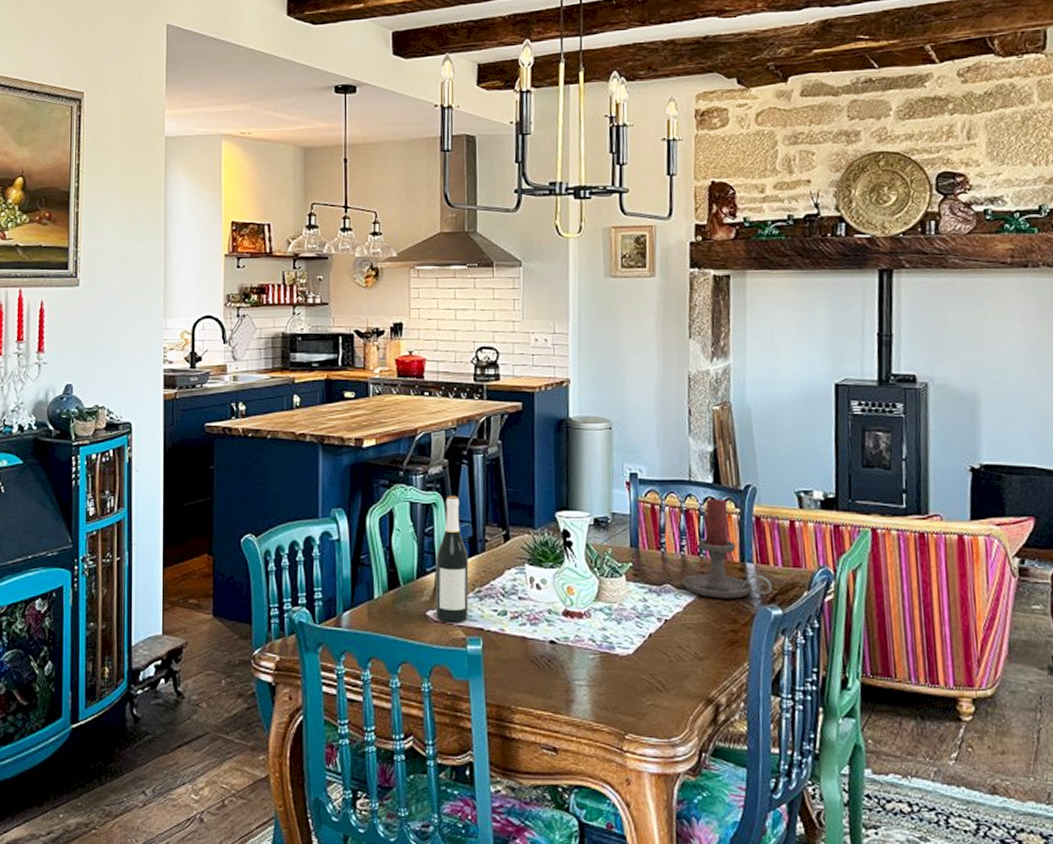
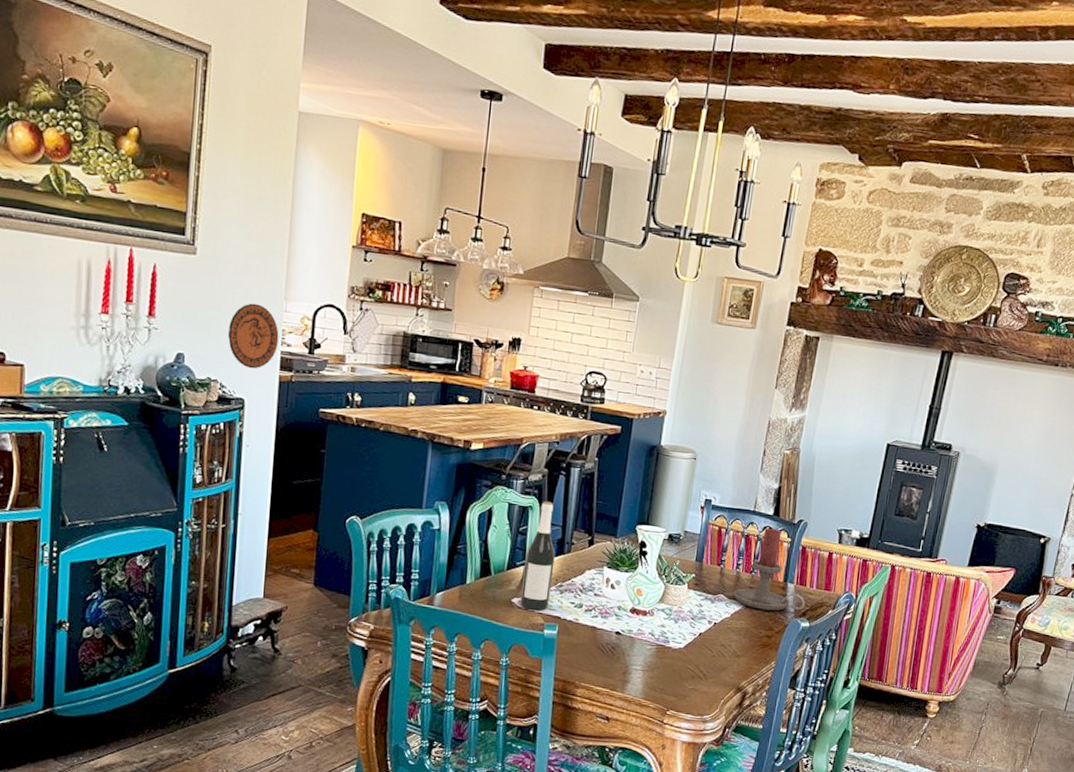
decorative plate: none [112,325,161,391] -> present [227,303,279,369]

